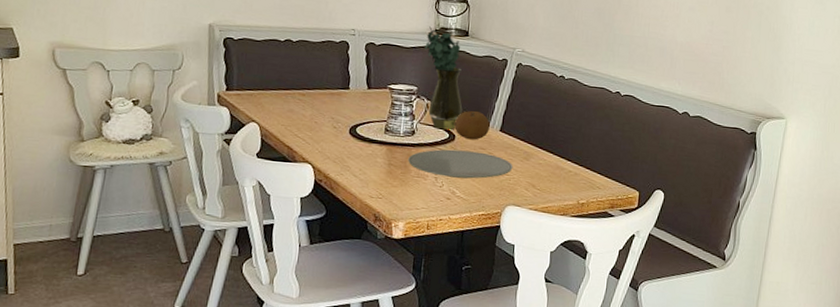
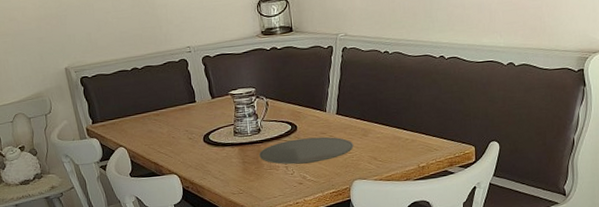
vase: present [425,26,463,130] -> none [255,29,300,123]
fruit: present [454,111,490,140] -> none [294,99,327,128]

